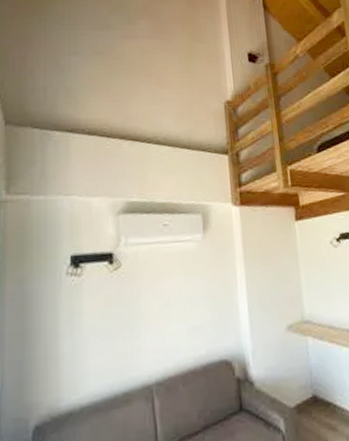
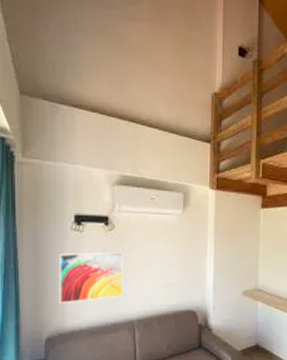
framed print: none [52,294,135,375] -> present [59,251,123,304]

